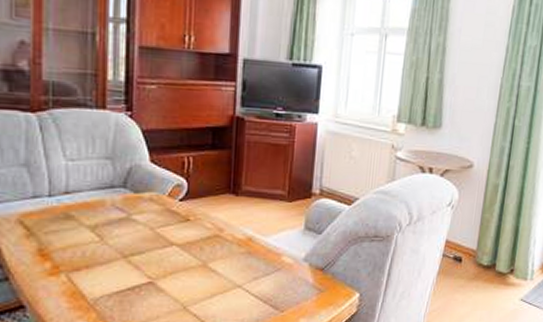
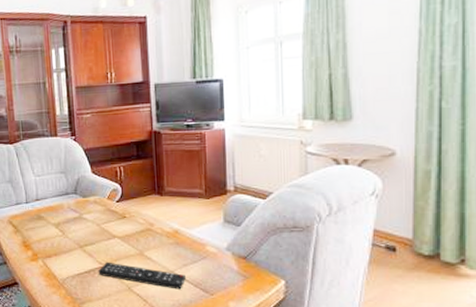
remote control: none [146,275,255,307] -> present [98,262,186,290]

